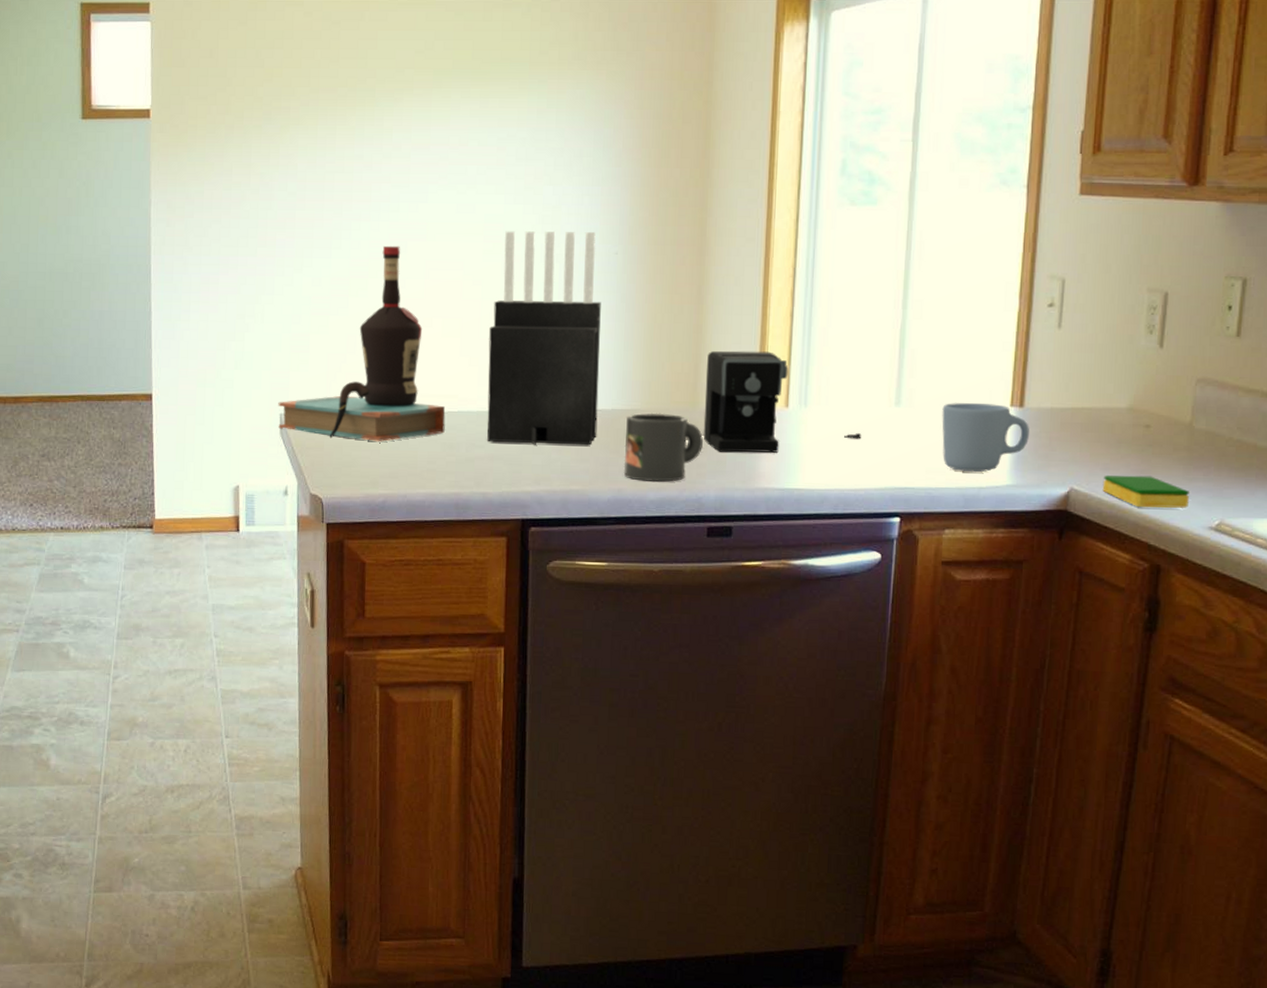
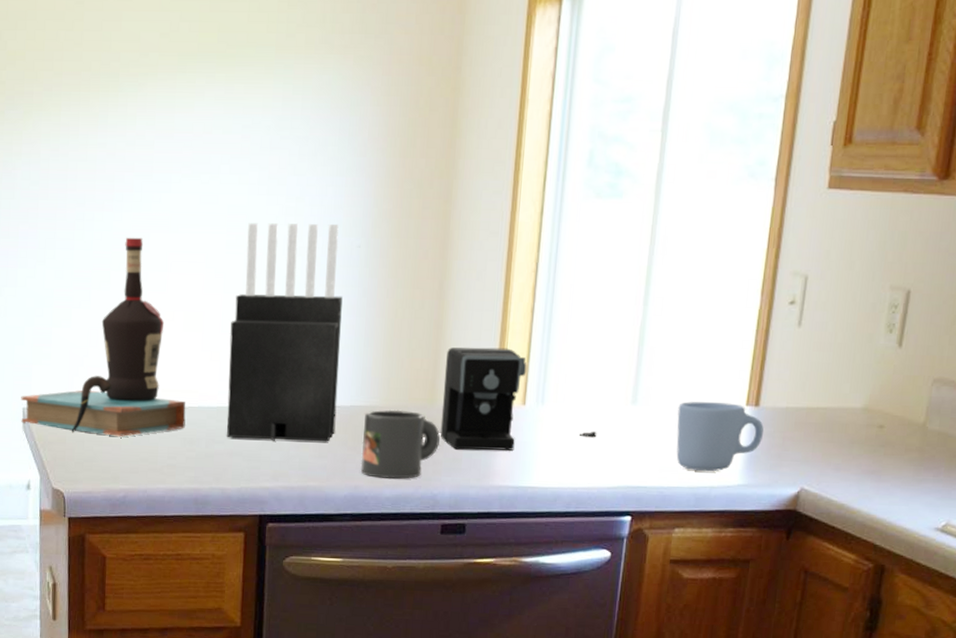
dish sponge: present [1102,475,1190,508] -> none [832,475,919,509]

